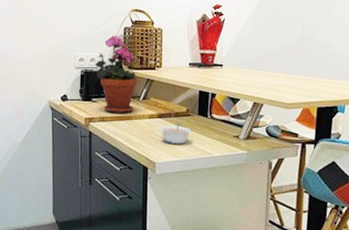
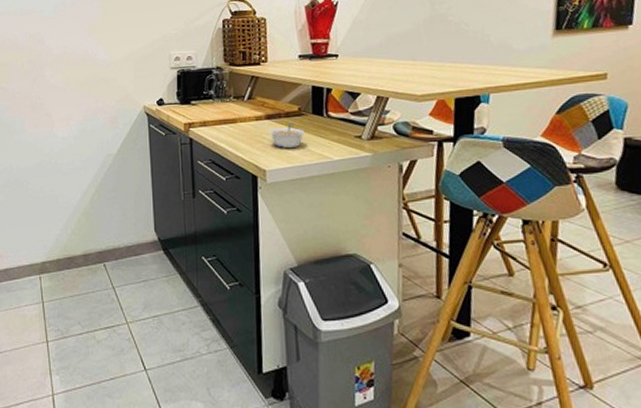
potted plant: present [95,35,138,113] -> none [192,28,241,117]

